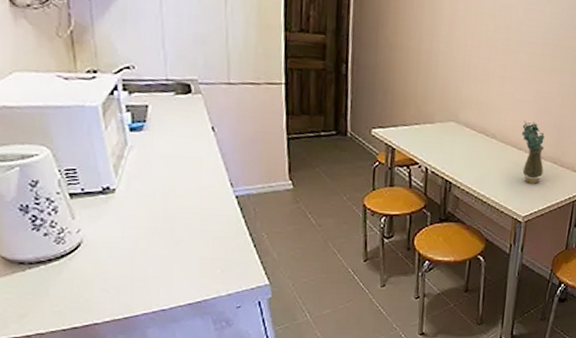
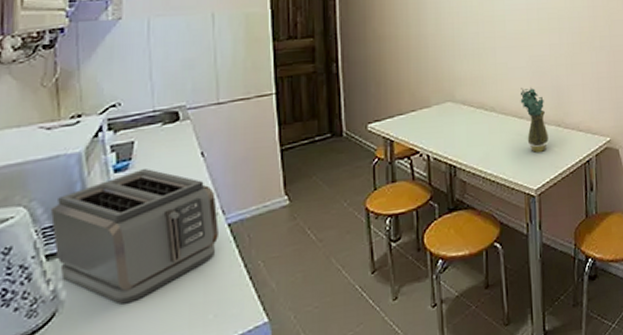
toaster: none [71,132,227,247] -> present [50,169,219,304]

